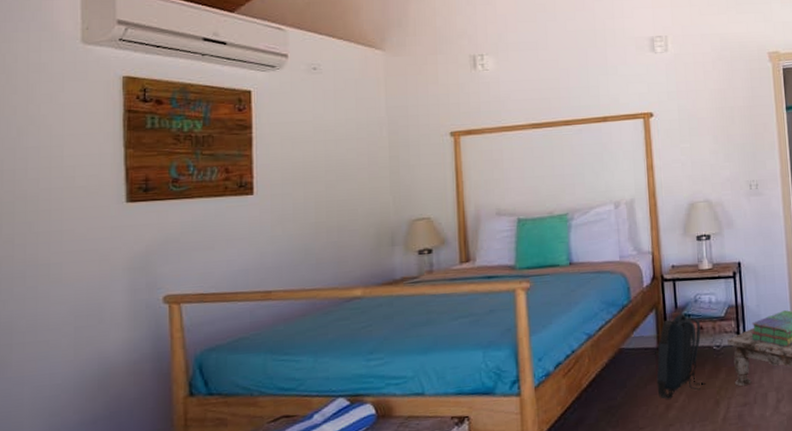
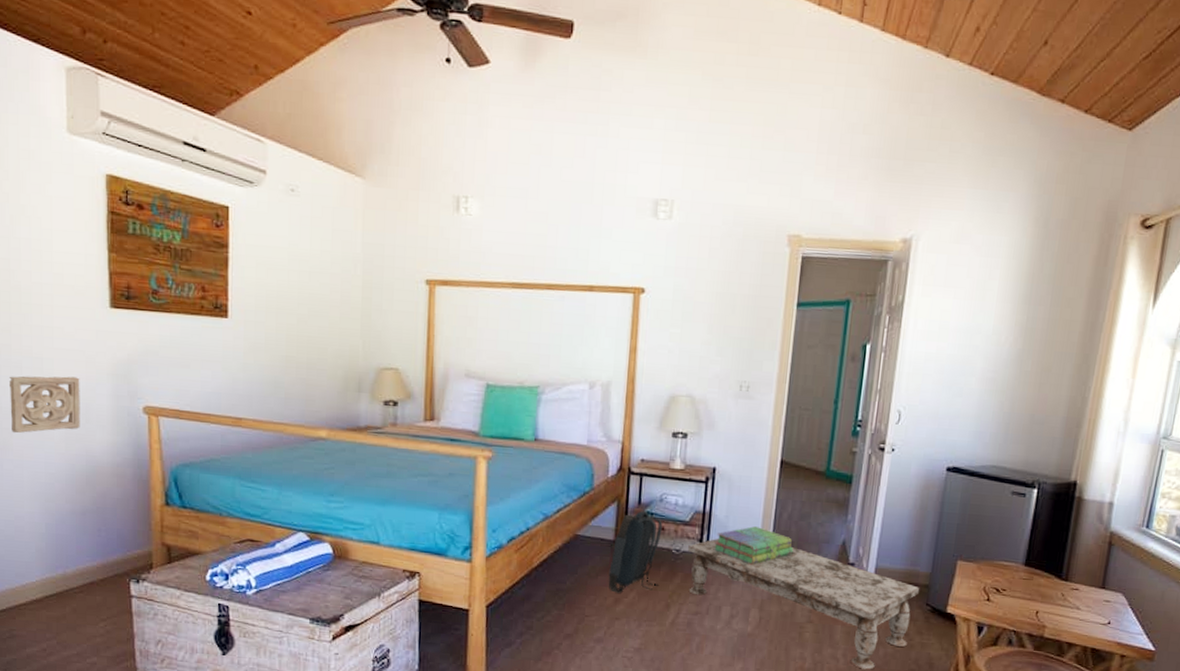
wall ornament: none [10,277,92,349] -> present [9,375,80,434]

